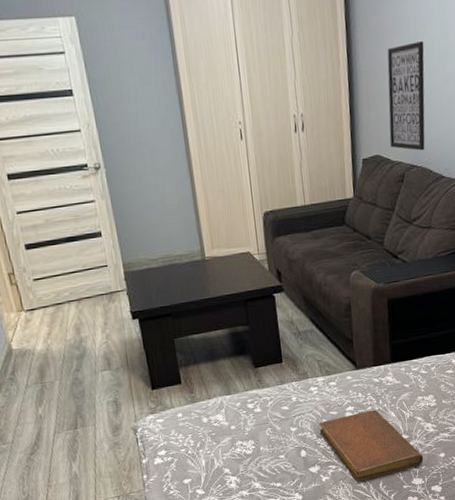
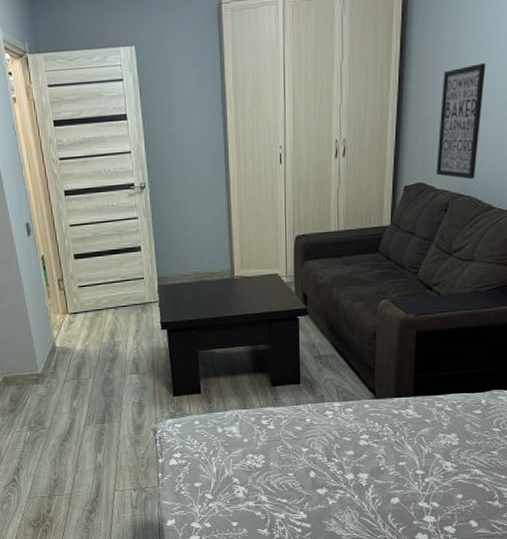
notebook: present [318,409,424,482] -> none [330,441,439,510]

